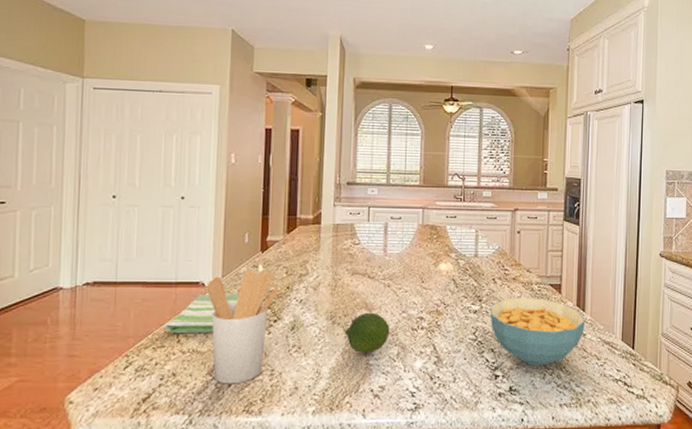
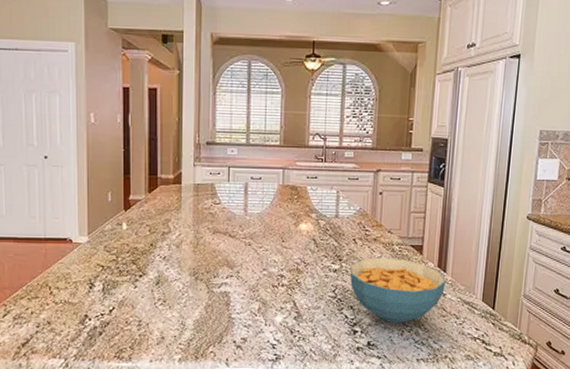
dish towel: present [165,293,239,333] -> none [37,249,105,285]
utensil holder: present [206,269,279,384] -> none [74,227,143,333]
fruit: present [345,312,390,354] -> none [208,269,252,308]

